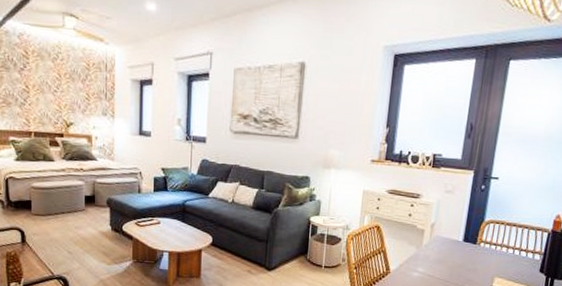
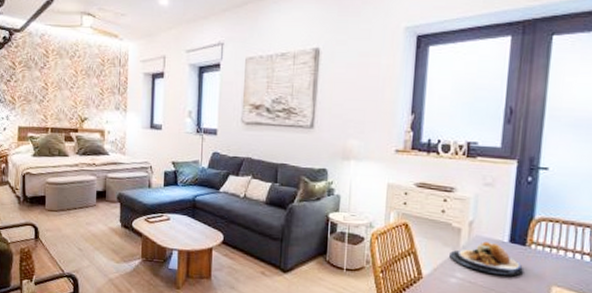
plate: none [413,241,474,269] -> present [449,241,524,276]

